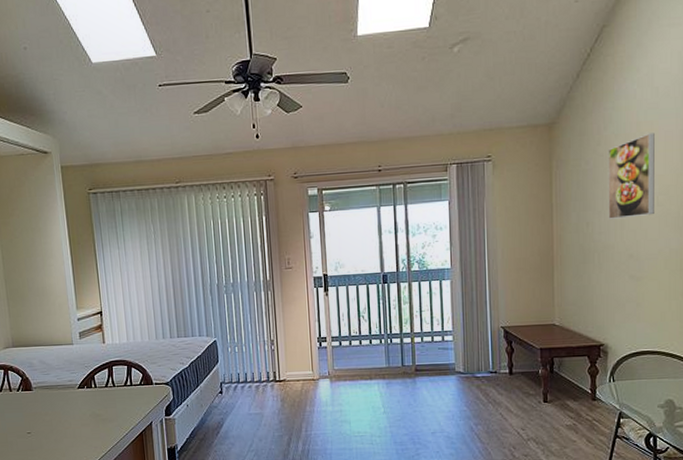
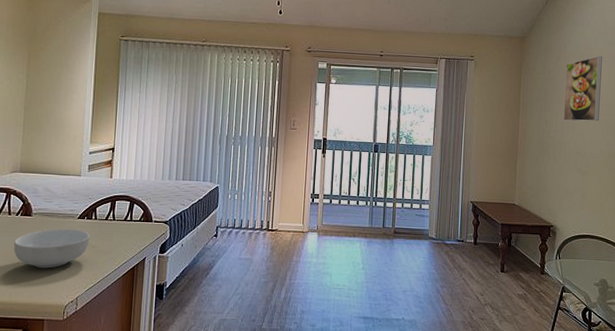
cereal bowl: none [20,399,94,442] -> present [14,228,90,269]

